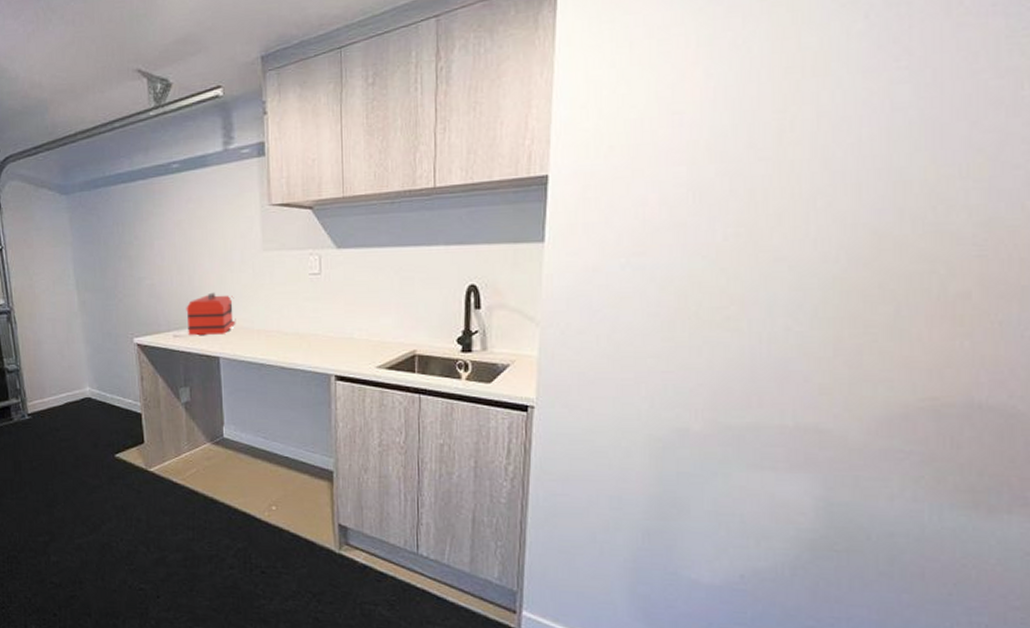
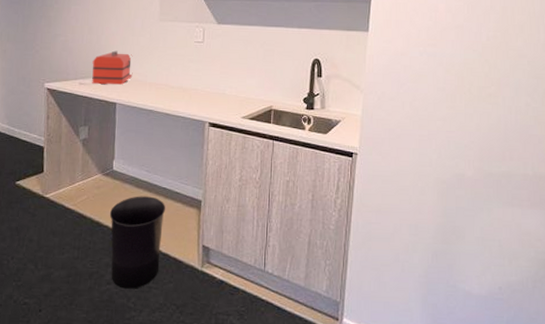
waste bin: none [224,467,290,574] -> present [109,196,165,289]

